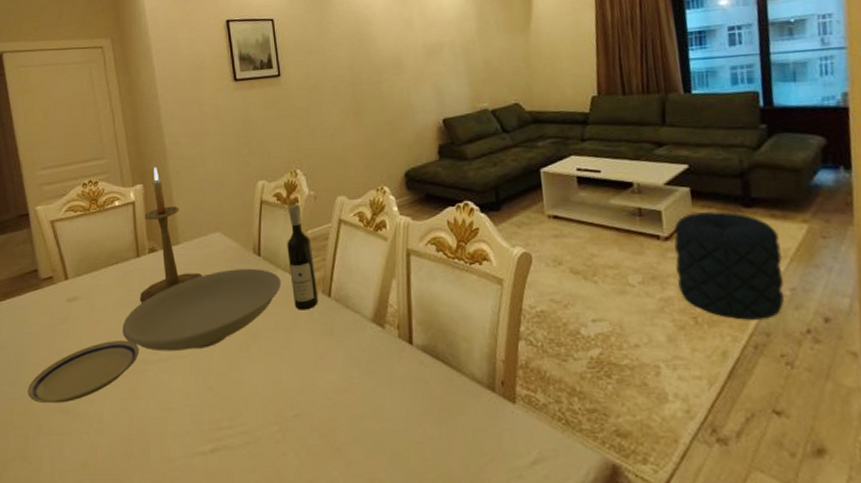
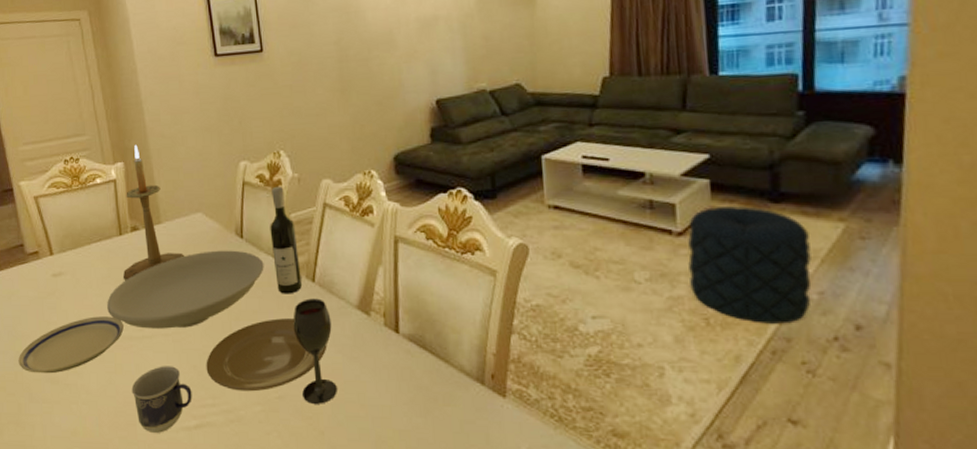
cup: none [146,389,208,460] -> present [131,366,192,433]
plate: none [222,334,344,411] -> present [206,318,327,392]
wine glass: none [309,313,354,420] -> present [293,298,337,404]

